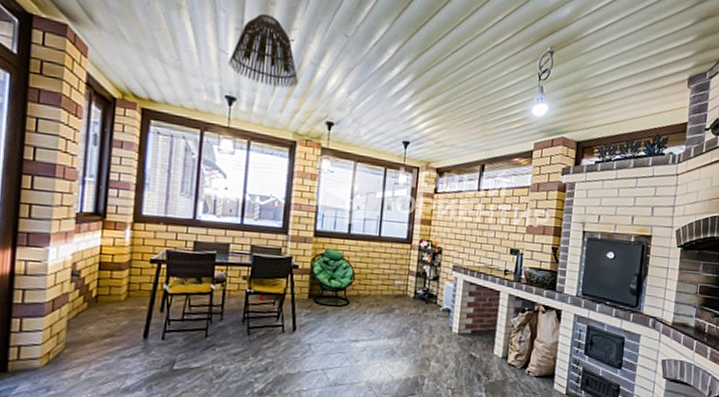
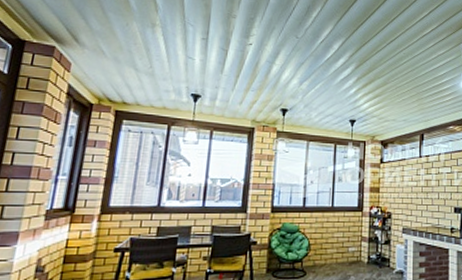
lamp shade: present [228,13,299,88] -> none [194,25,256,83]

